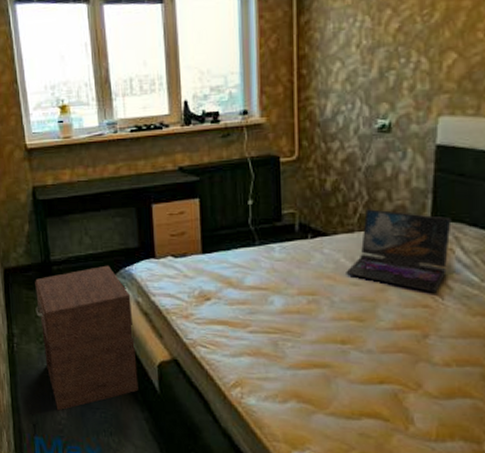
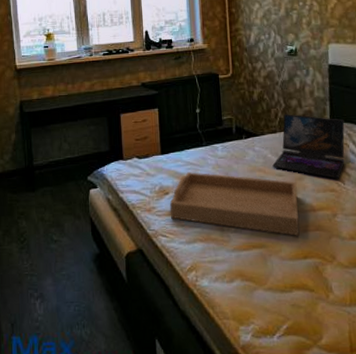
nightstand: present [35,265,138,411] -> none [18,167,109,308]
serving tray: none [211,276,378,357] -> present [169,172,300,236]

